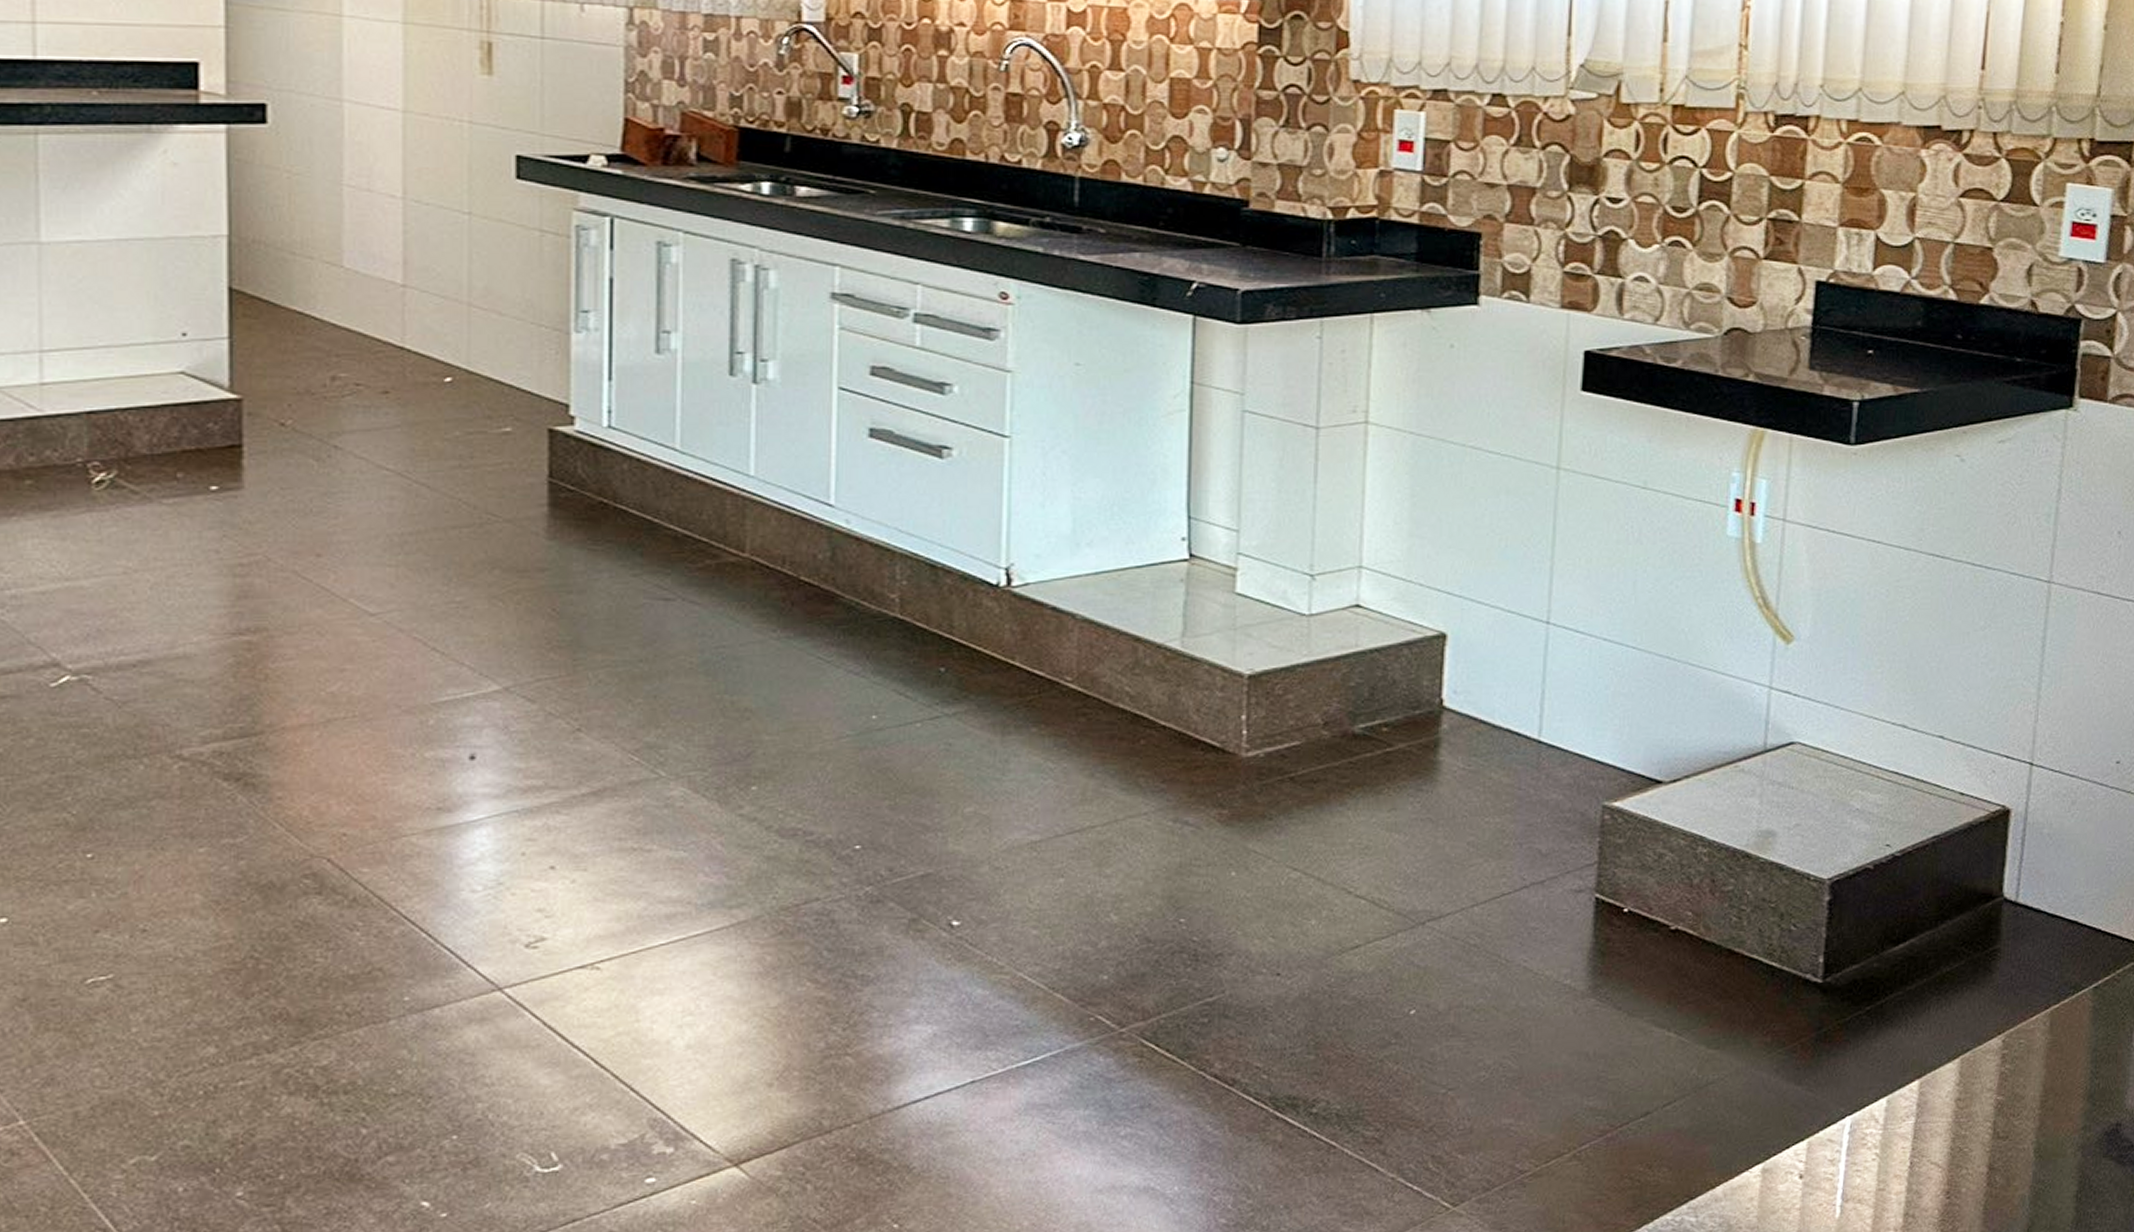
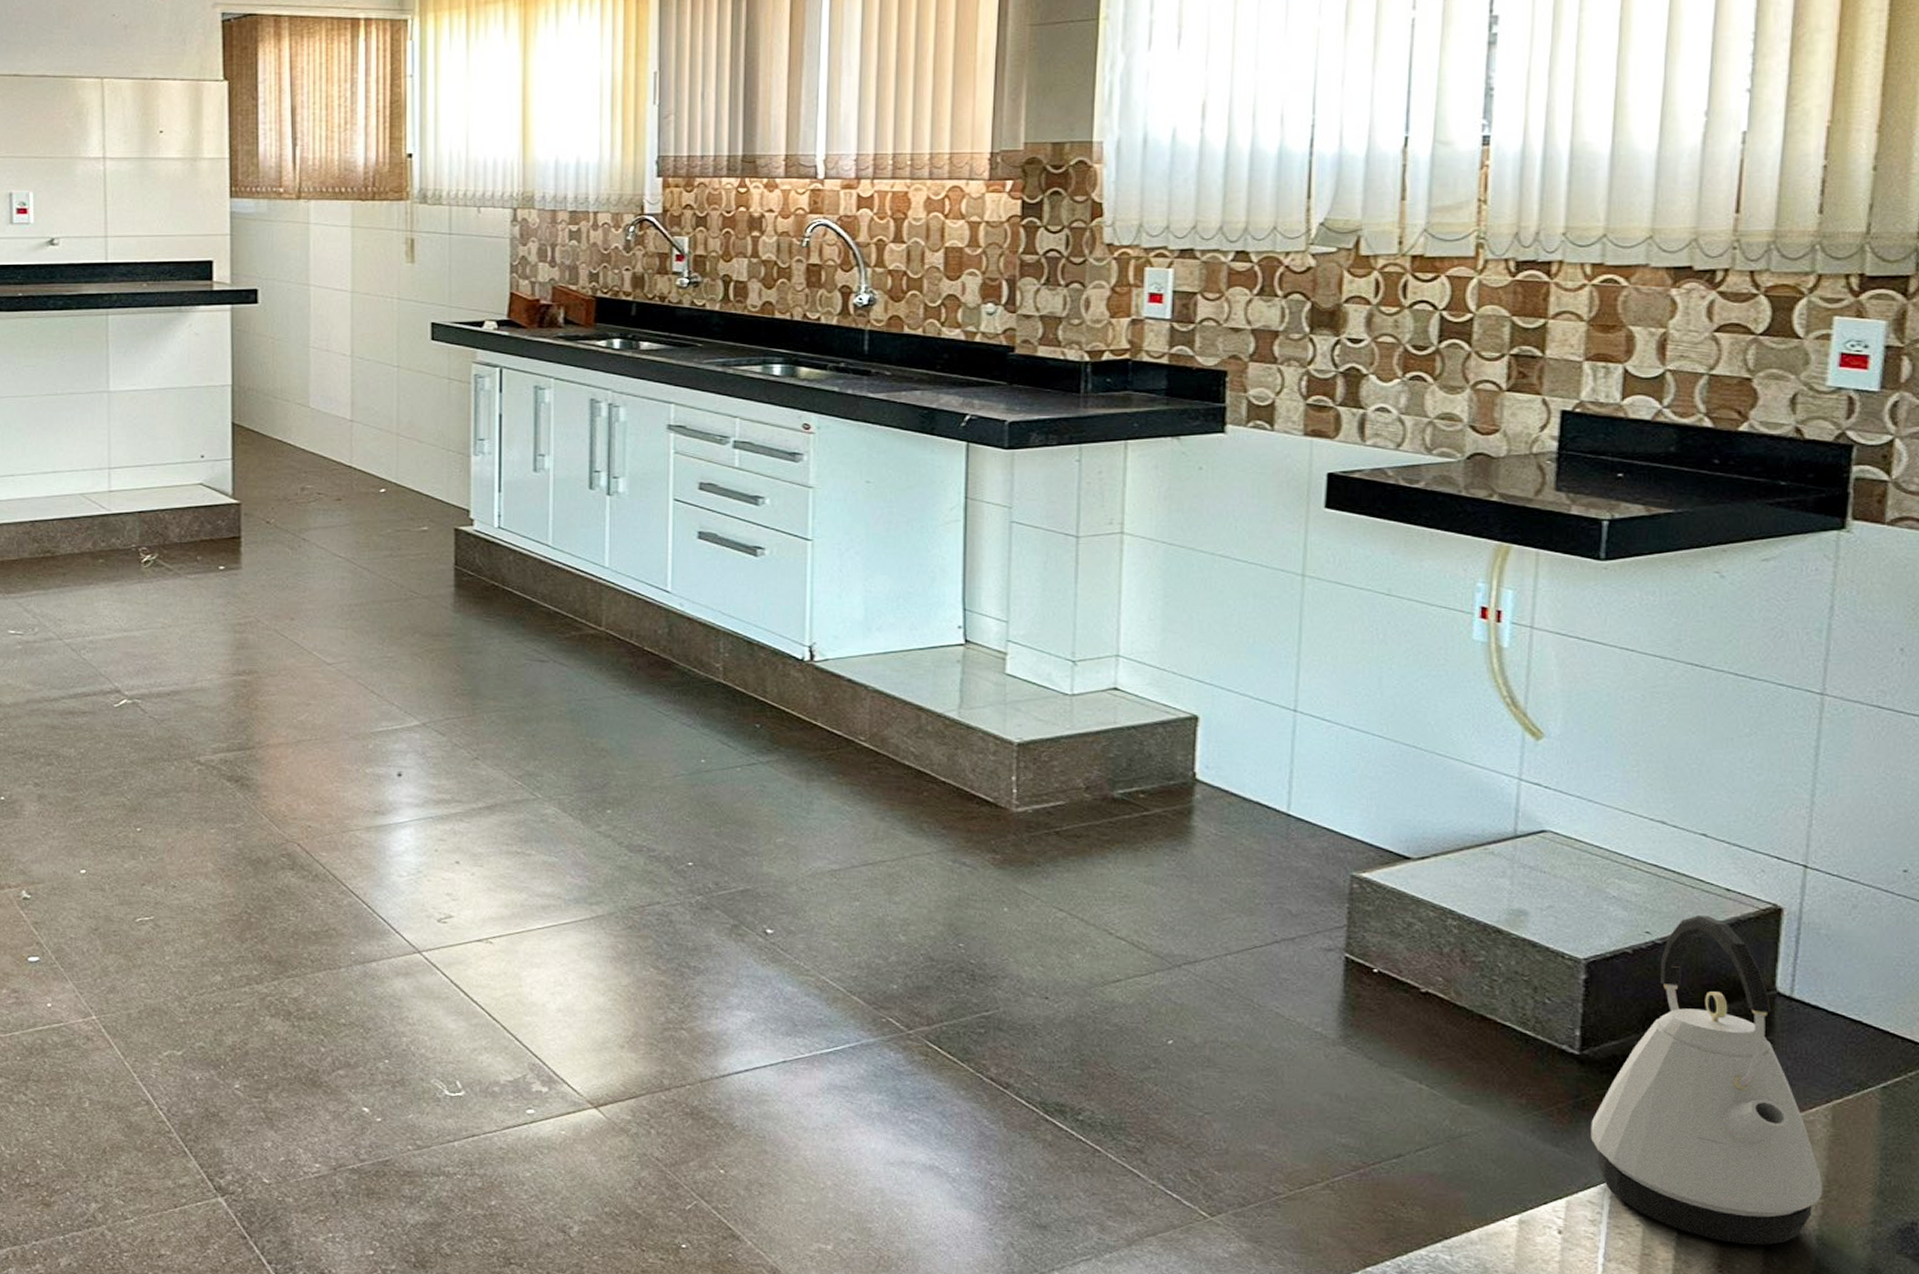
kettle: none [1831,823,2041,1167] -> present [1590,916,1823,1246]

